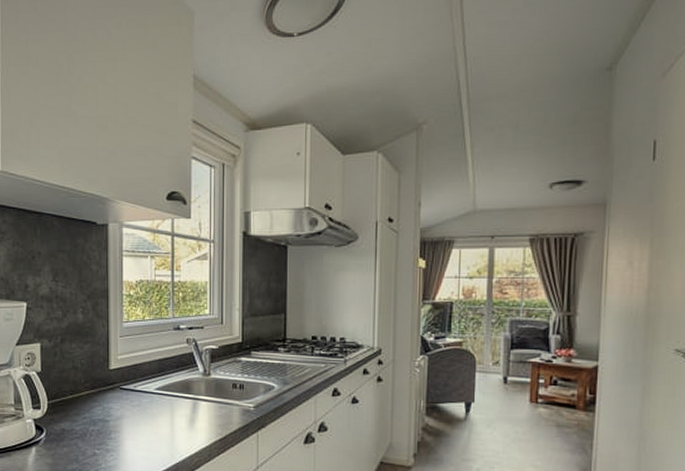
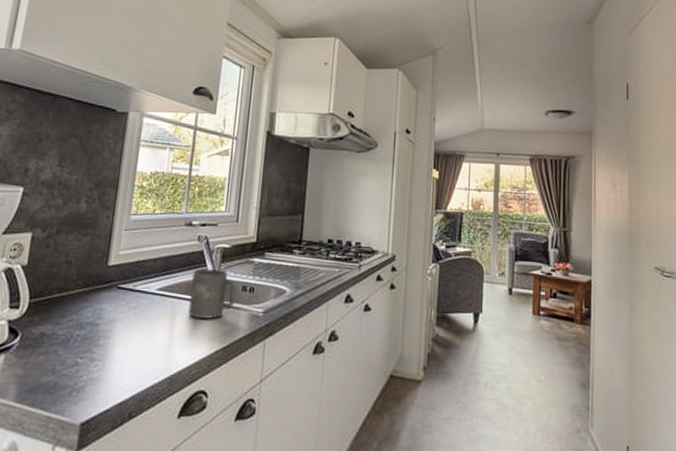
mug: none [186,368,227,414] -> present [189,268,237,319]

